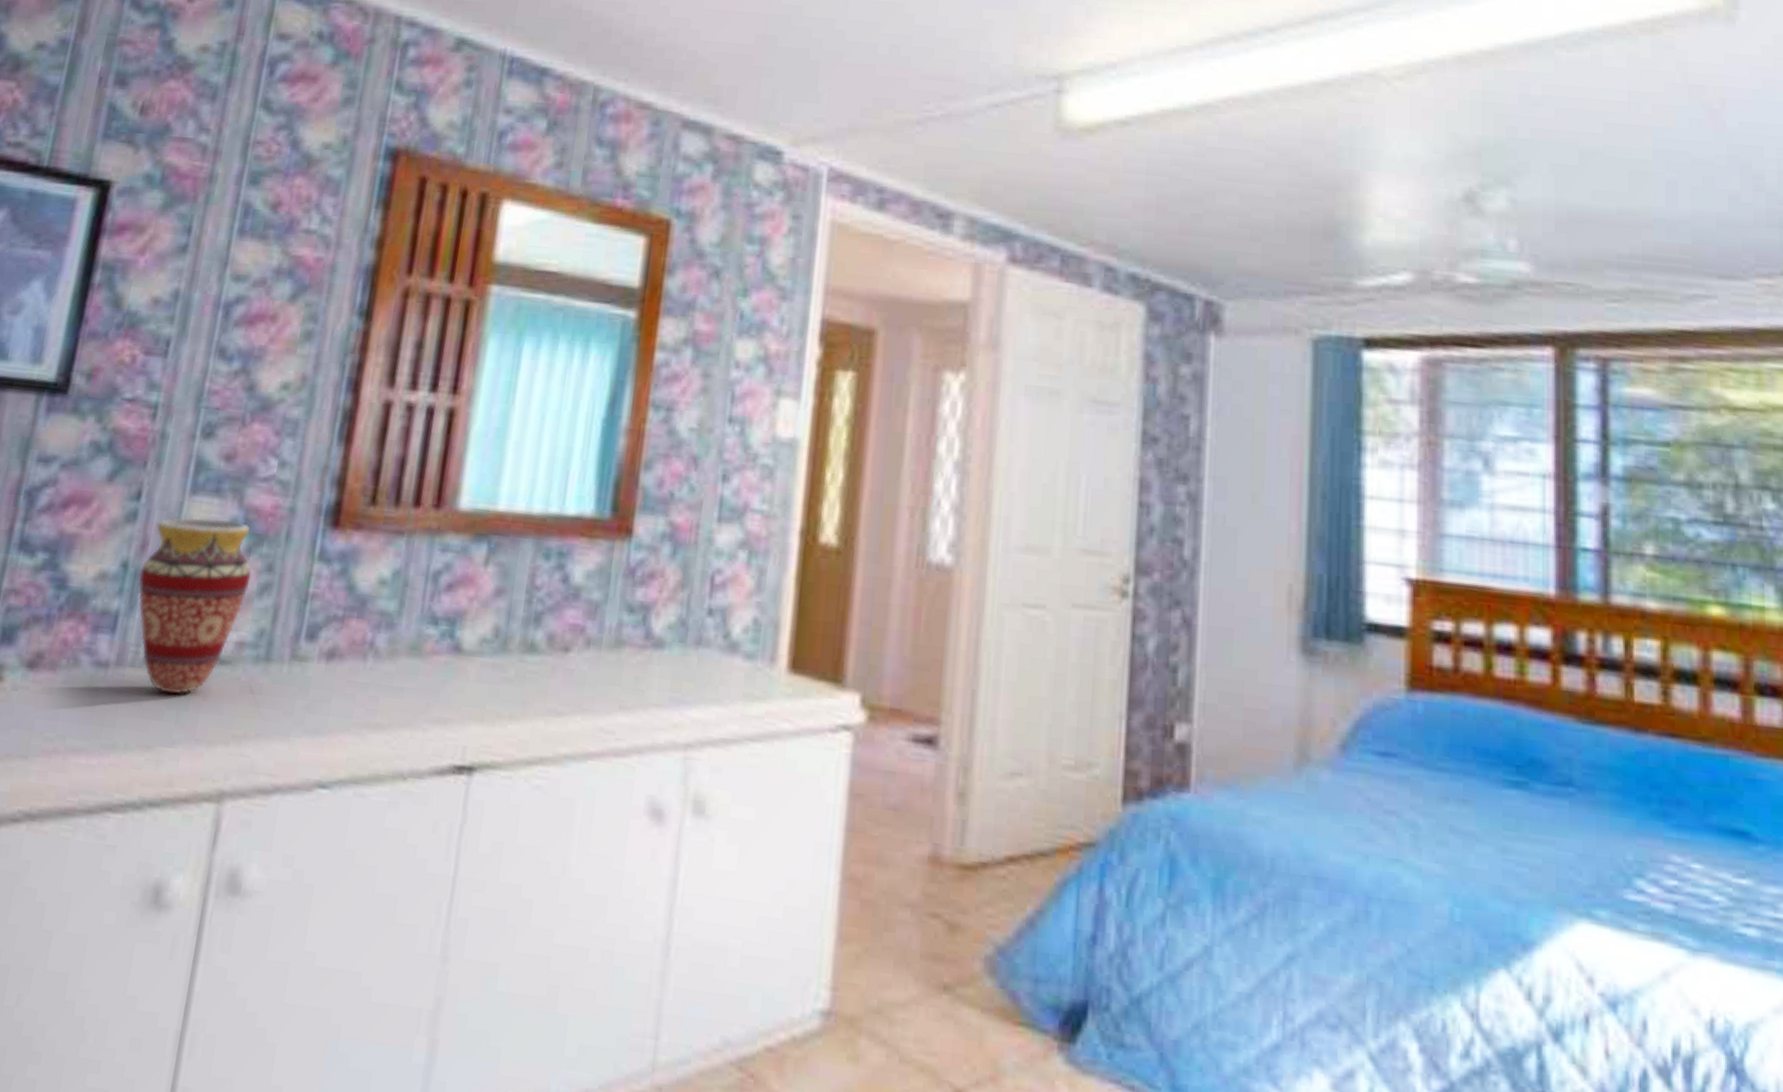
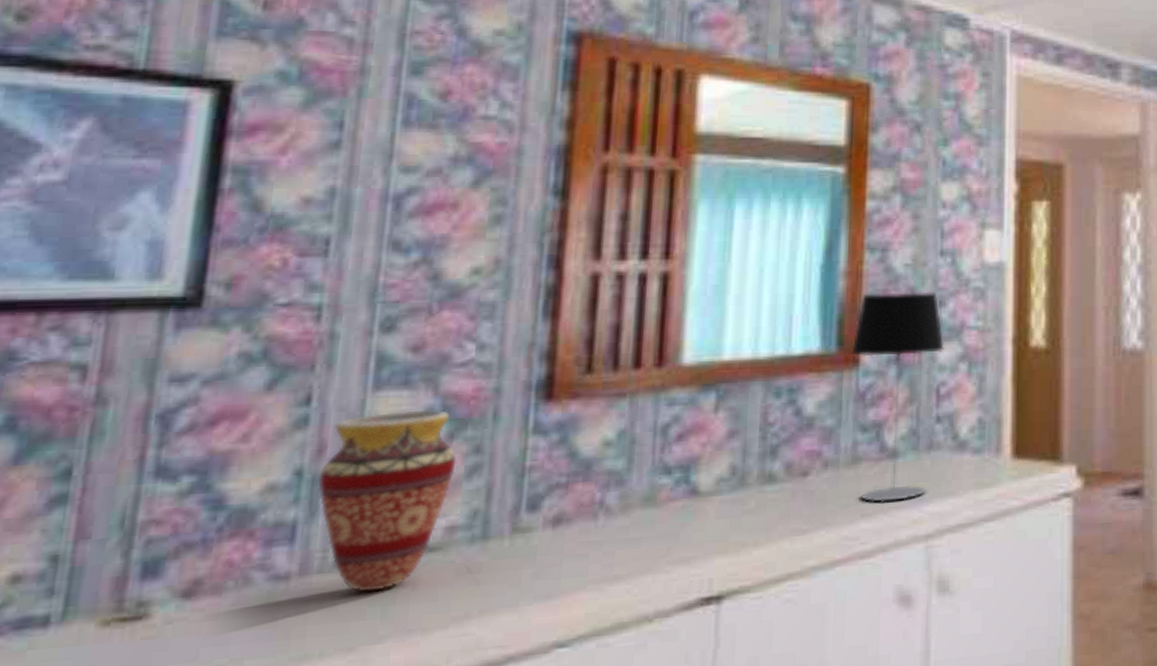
table lamp: none [621,457,725,699] -> present [851,293,945,503]

